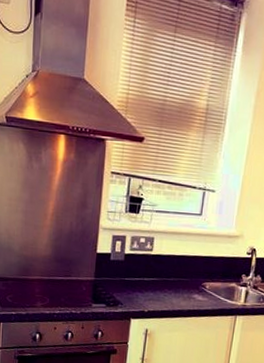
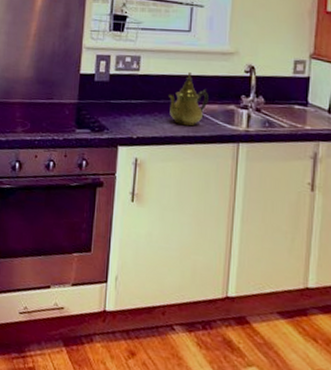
teapot: none [178,253,214,301] -> present [169,72,208,126]

